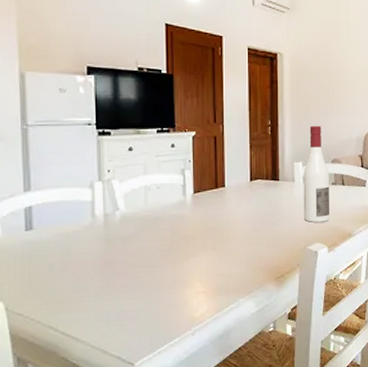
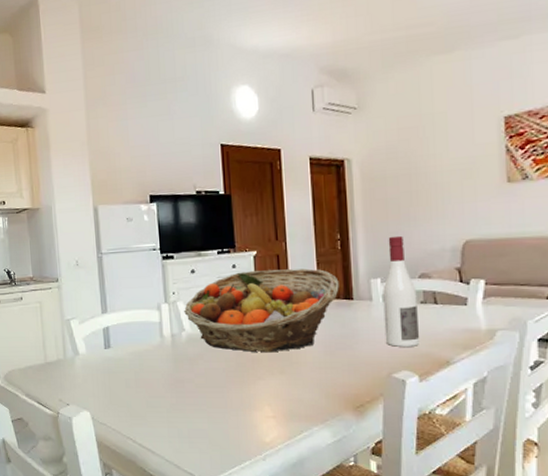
fruit basket: none [119,150,268,231] -> present [184,268,339,353]

